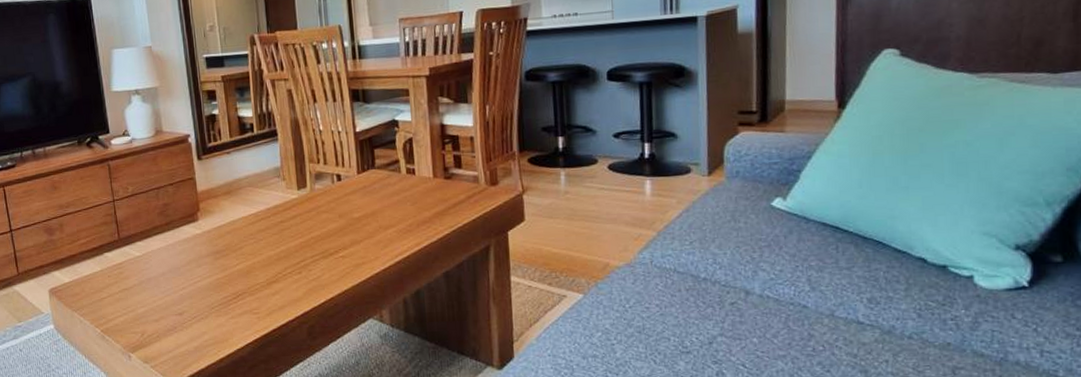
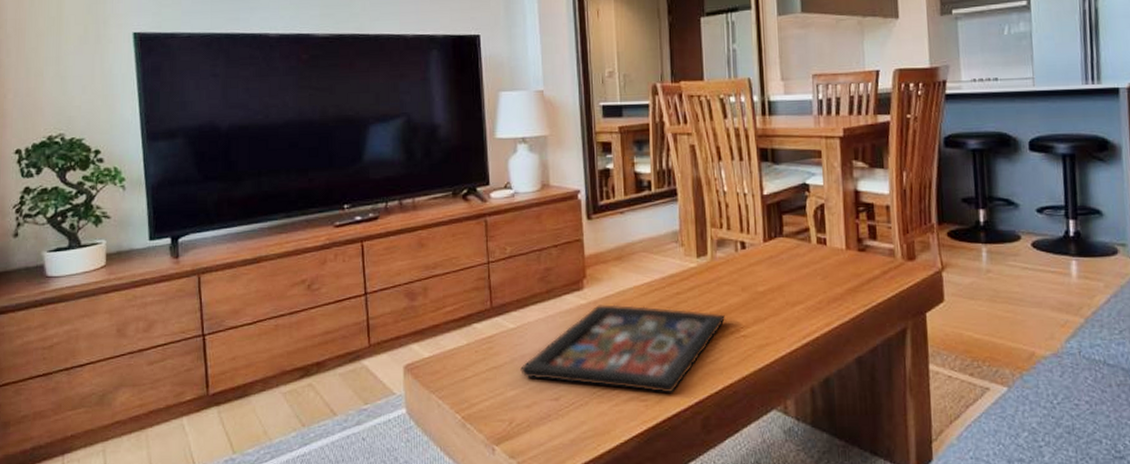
decorative tray: none [148,233,326,307] -> present [520,304,726,394]

